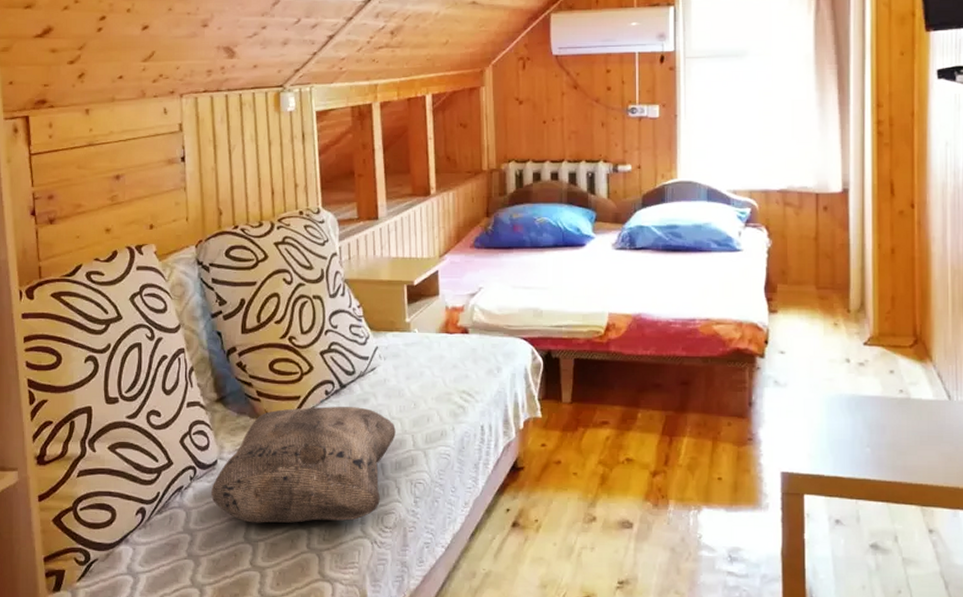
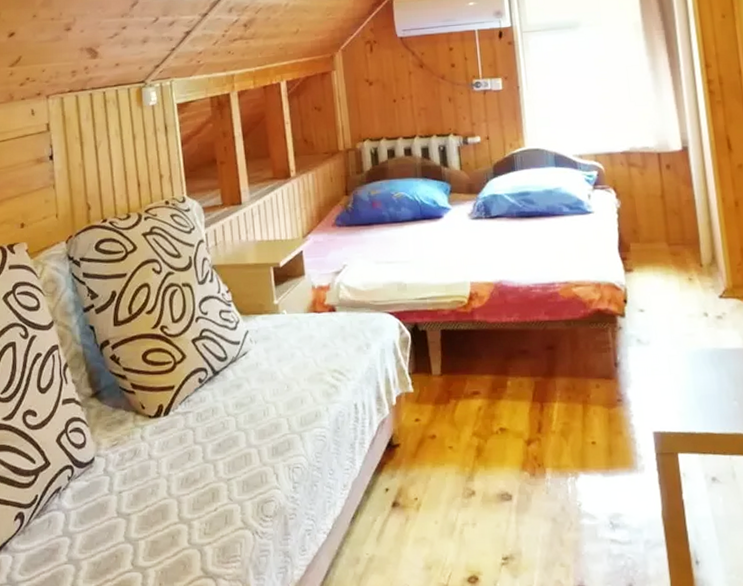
cushion: present [211,406,396,523] -> none [90,393,271,521]

